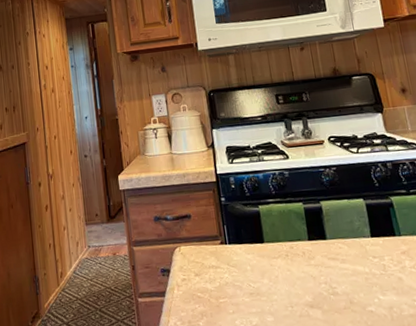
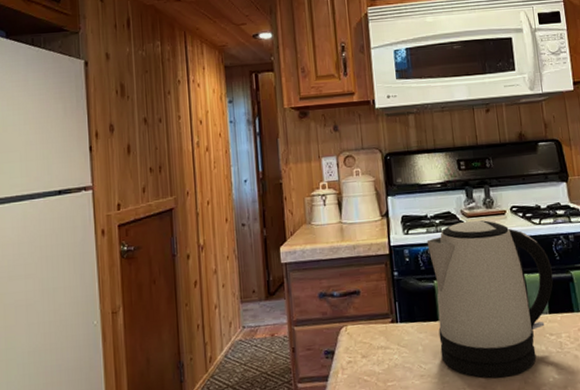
kettle: none [250,150,374,298] -> present [426,220,553,378]

